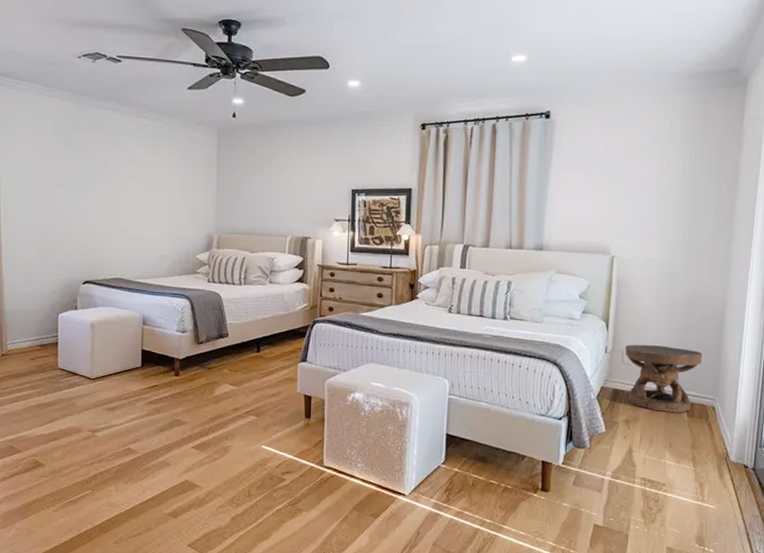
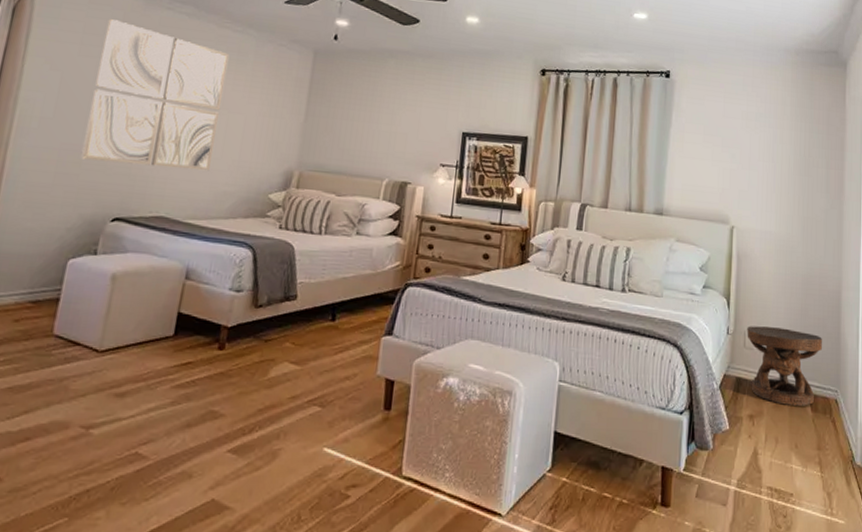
wall art: none [52,120,149,240] -> present [80,18,230,171]

